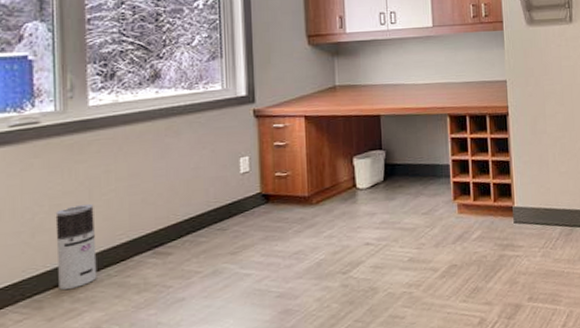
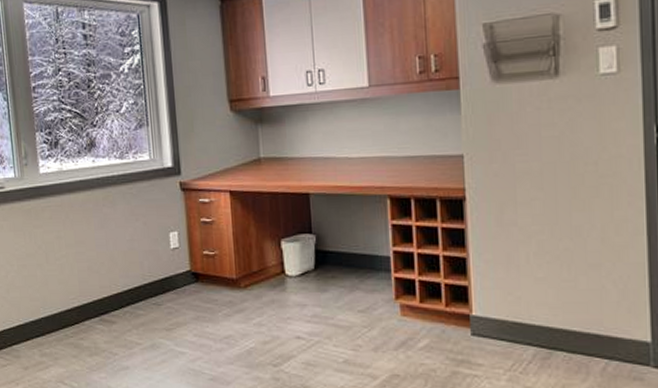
air purifier: present [55,203,97,291] -> none [22,266,58,344]

